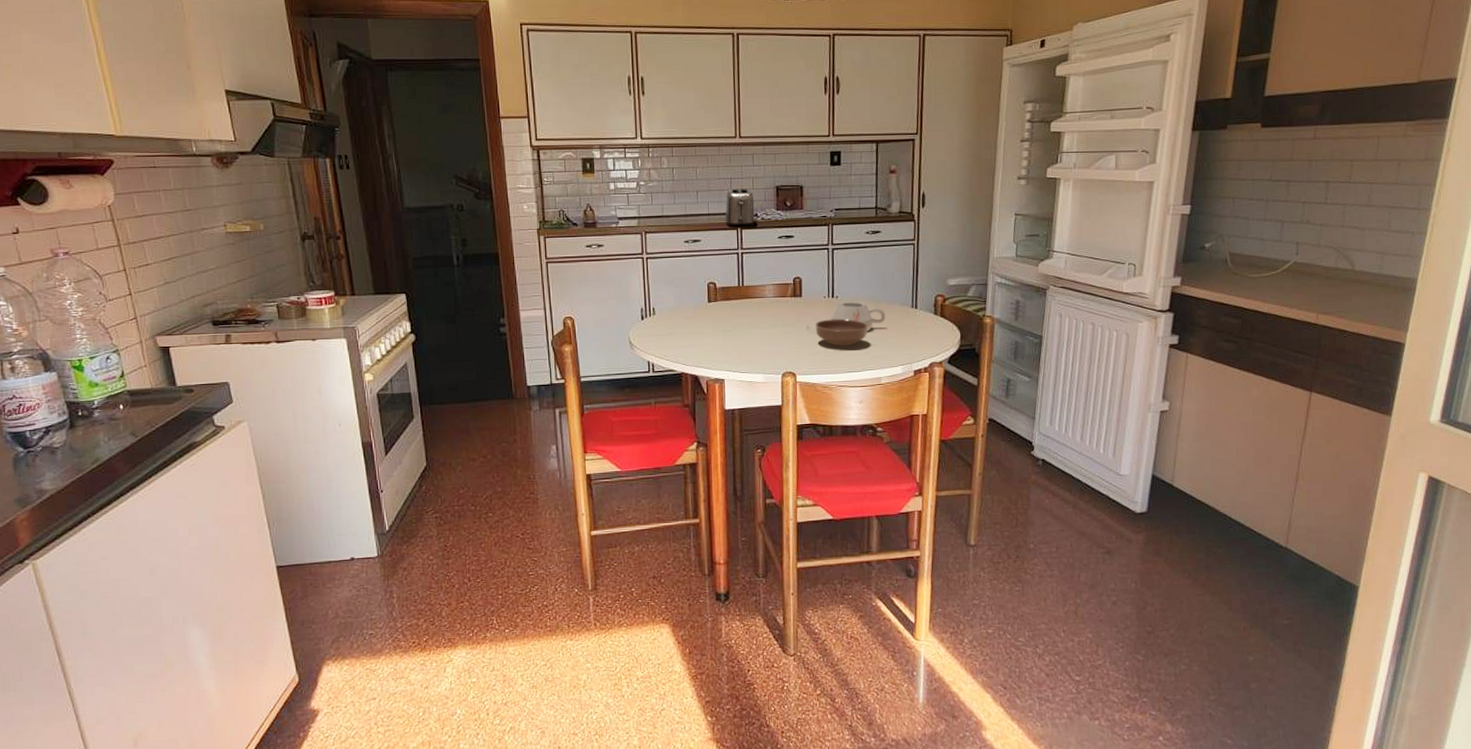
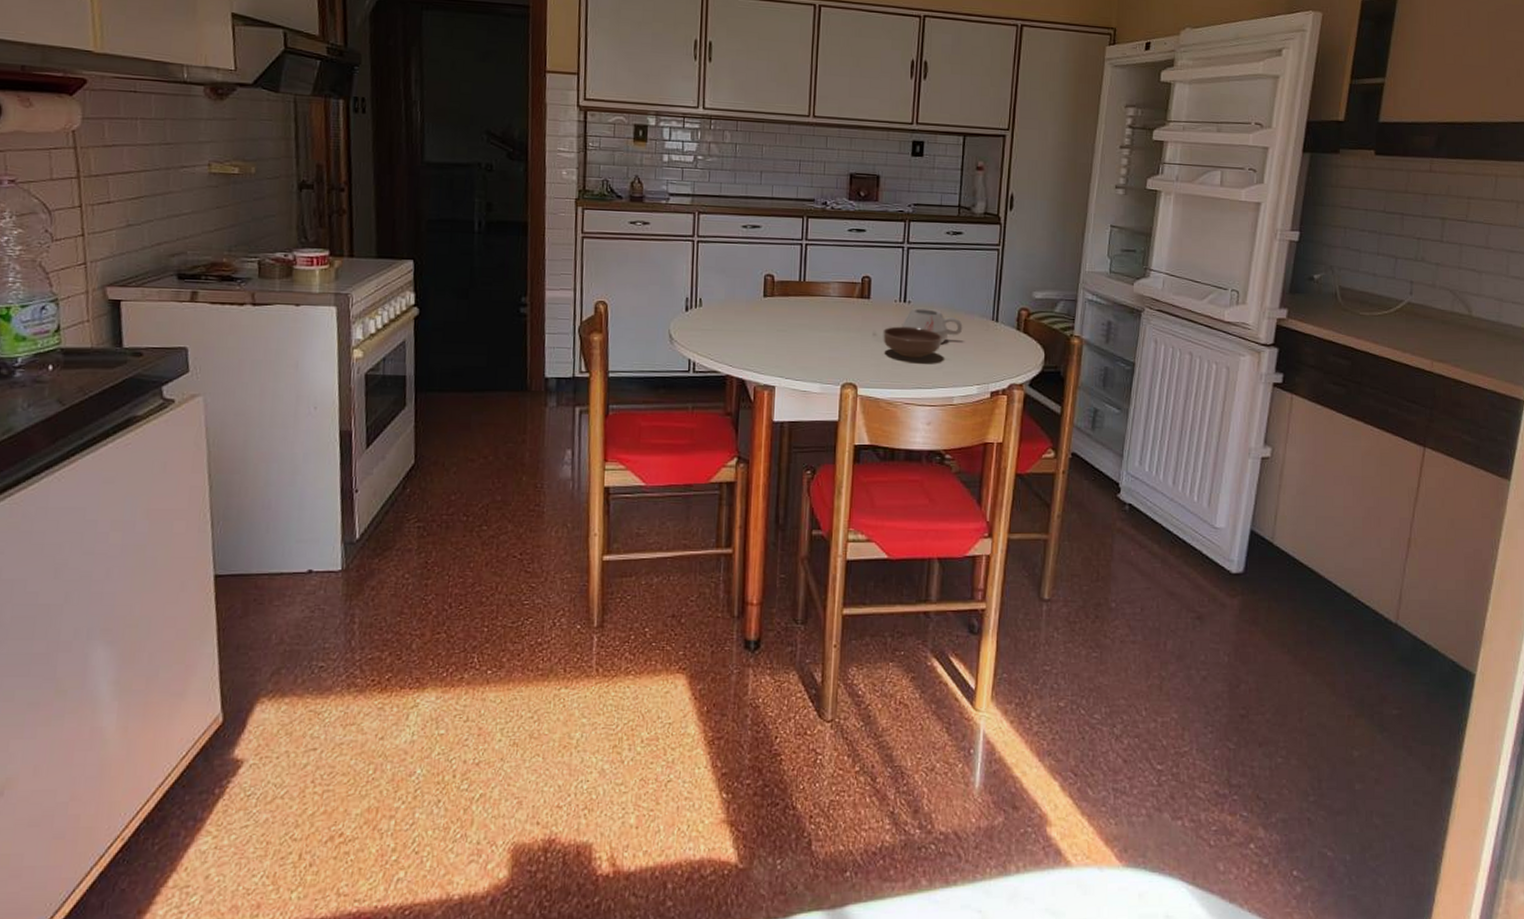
toaster: present [725,188,755,227] -> none [790,171,825,216]

